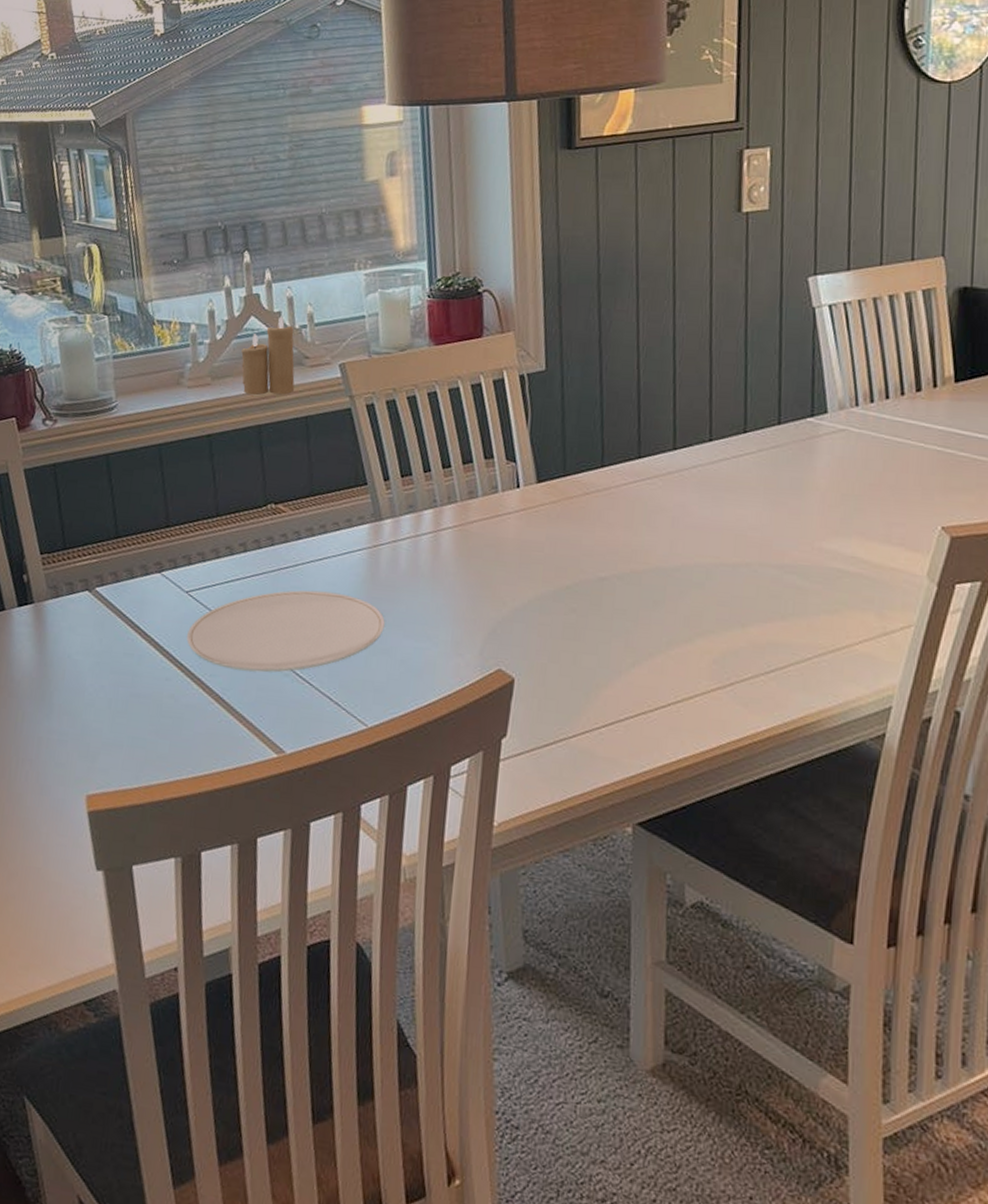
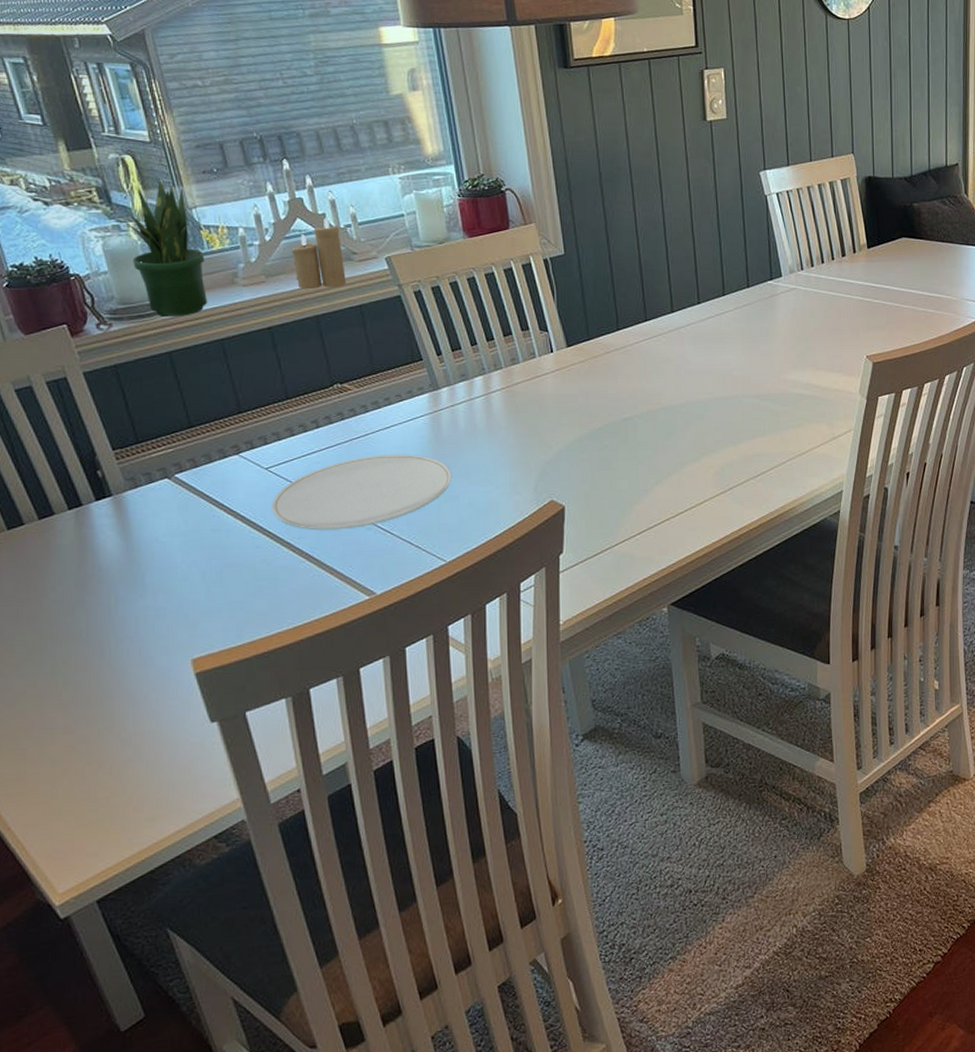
planter: none [83,270,154,418] -> present [126,180,208,318]

